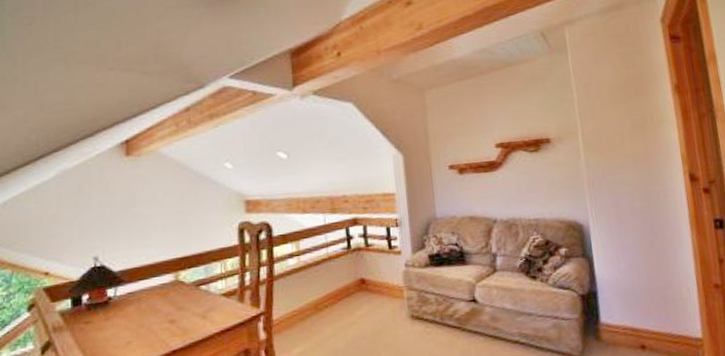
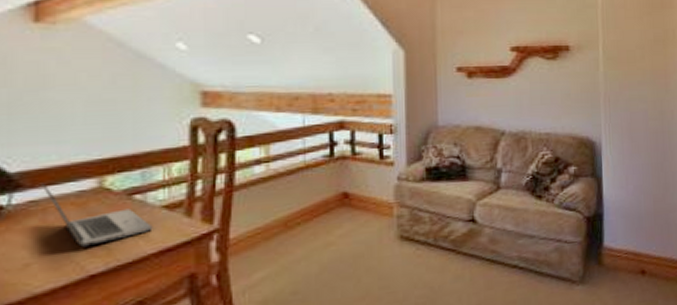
laptop: none [135,278,215,328] -> present [41,182,153,246]

